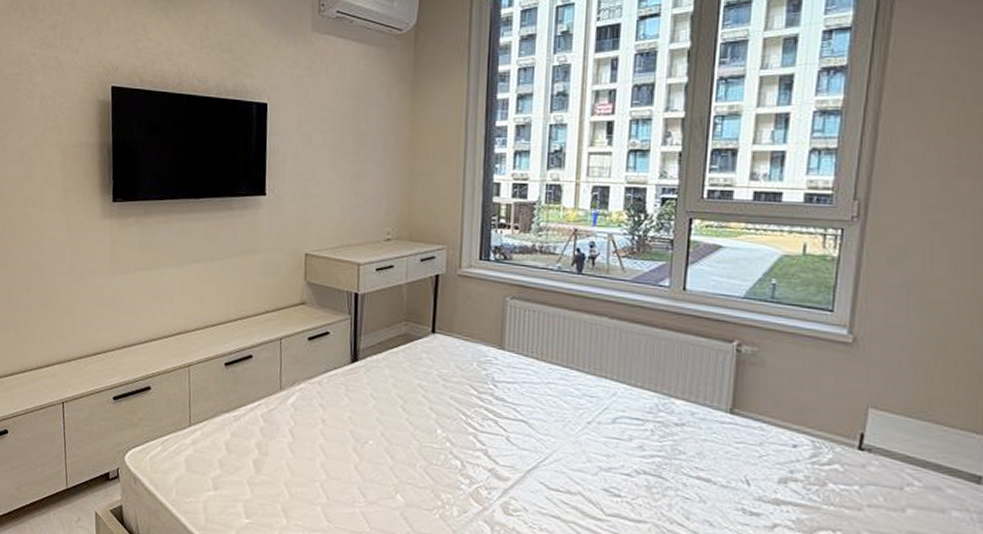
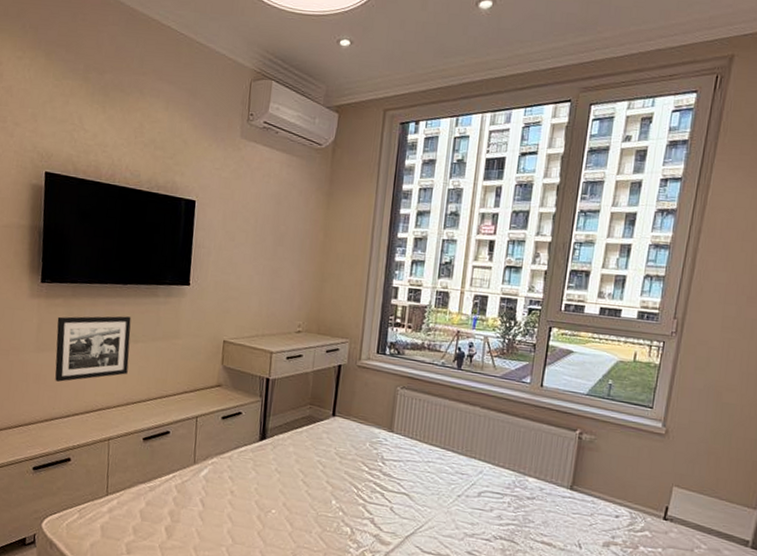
picture frame: none [130,232,206,306] -> present [55,316,132,382]

